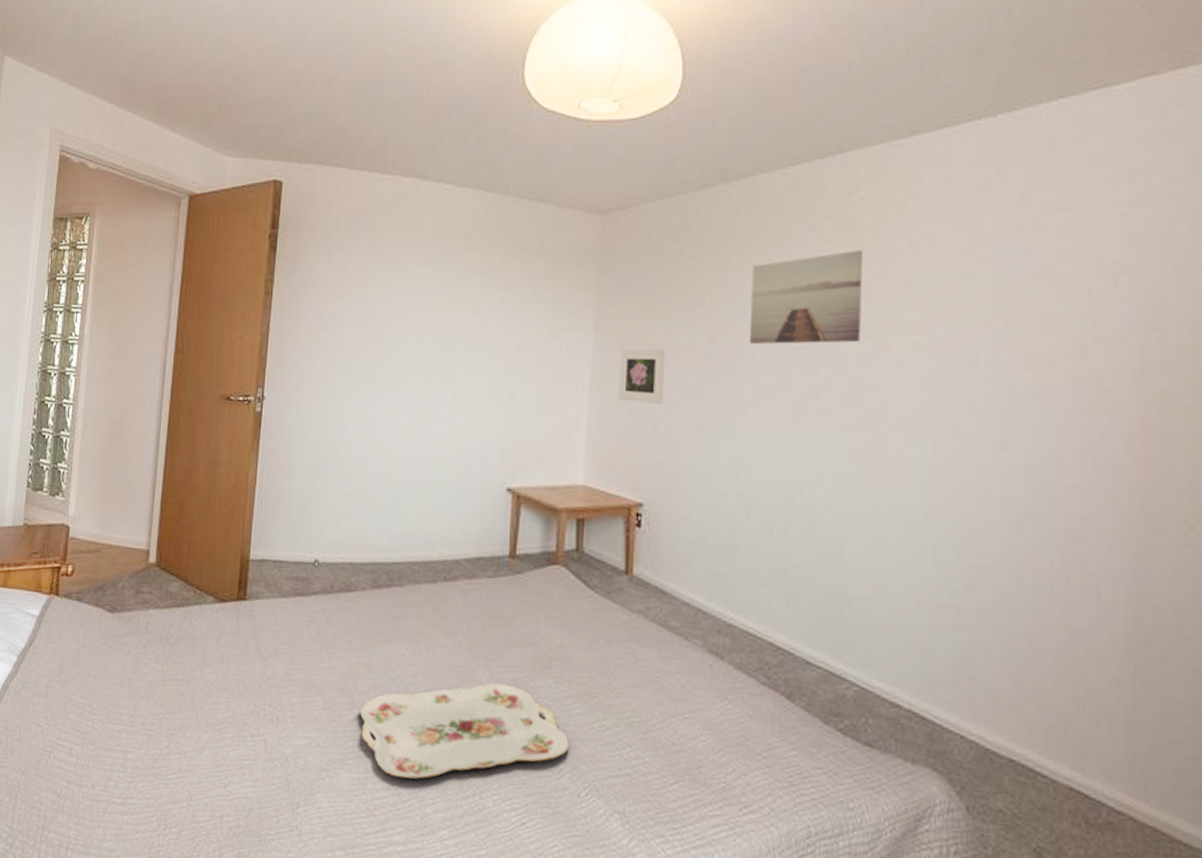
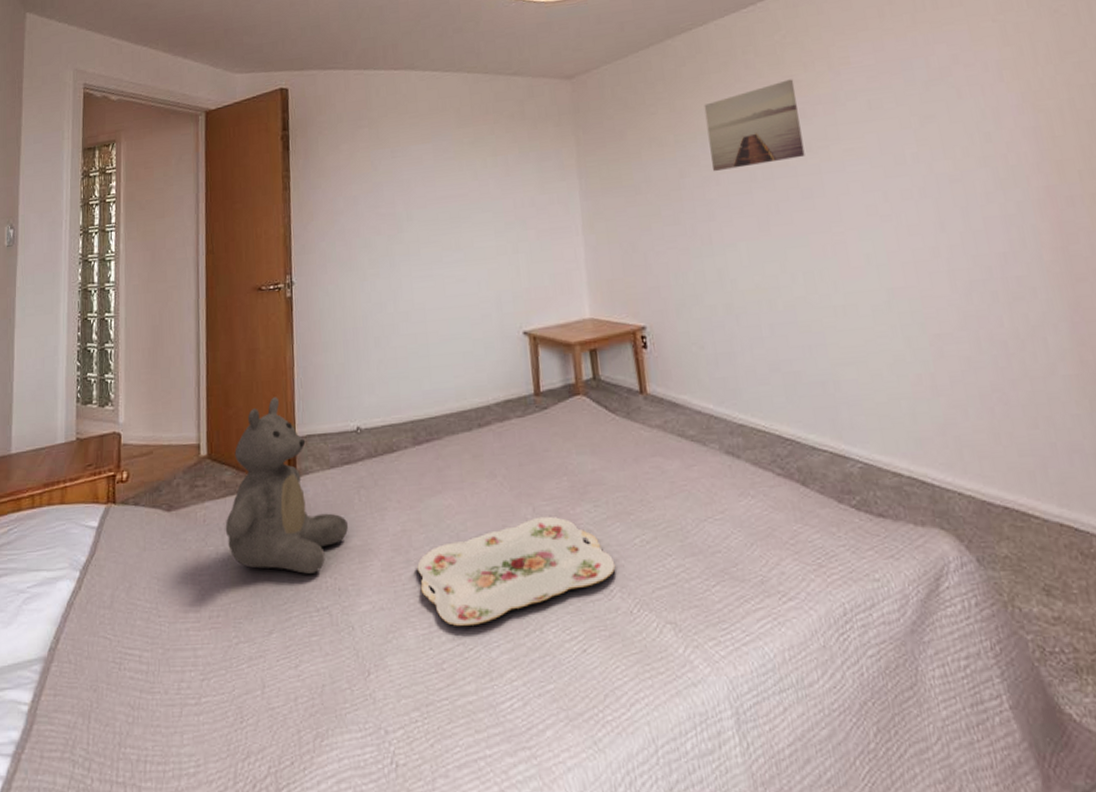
teddy bear: none [167,514,295,699] -> present [225,397,349,574]
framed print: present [619,348,666,405] -> none [604,186,648,238]

